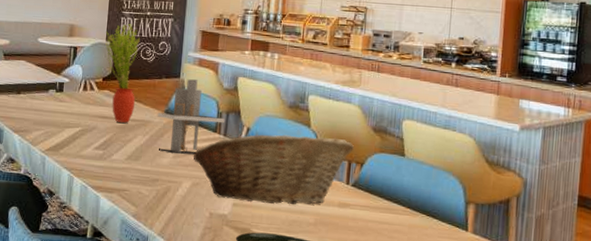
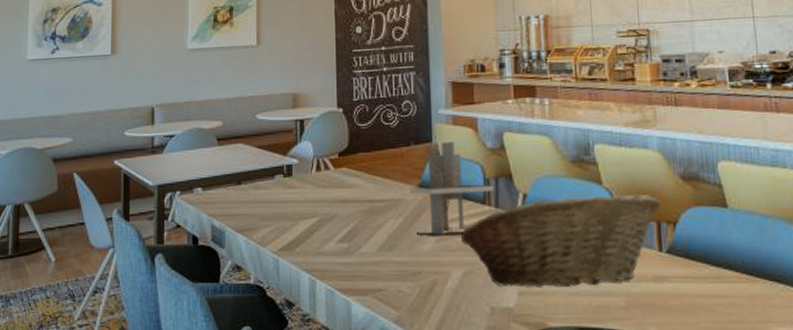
potted plant: present [105,24,140,123] -> none [337,84,381,205]

